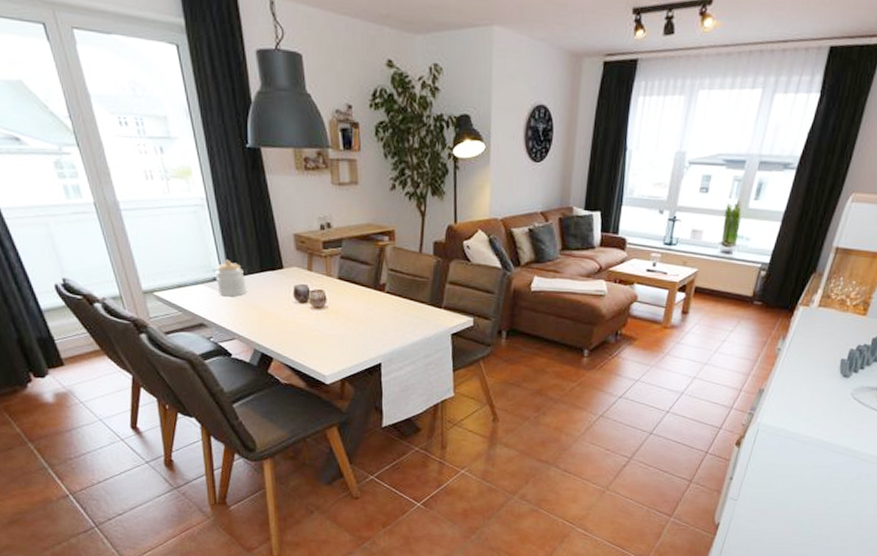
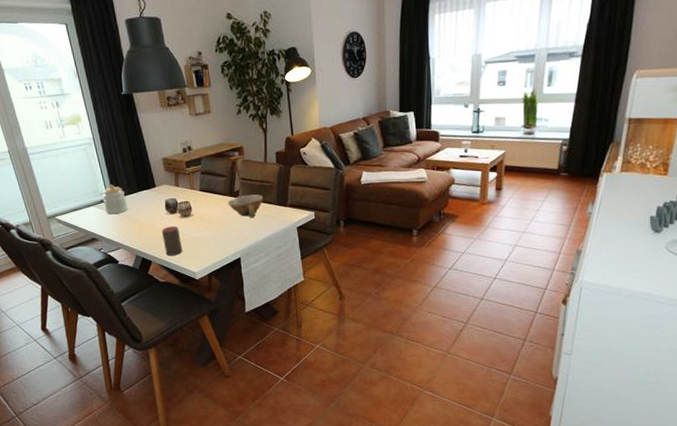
cup: none [287,318,312,354] -> present [161,226,183,256]
bowl: none [371,289,415,317] -> present [228,194,264,218]

